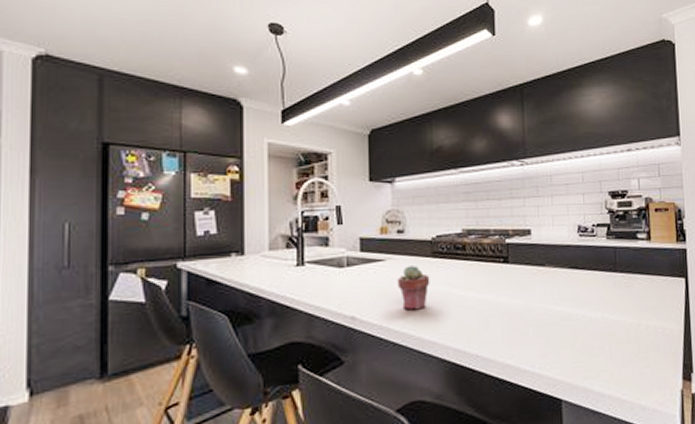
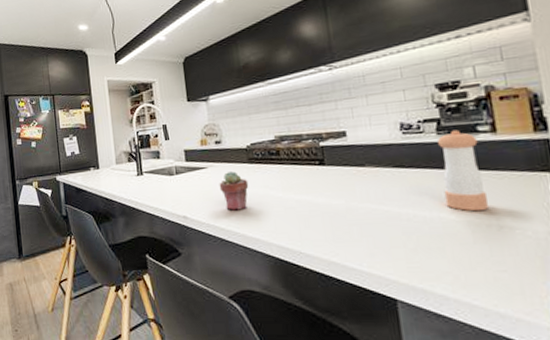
pepper shaker: none [607,235,640,312] -> present [438,130,488,212]

